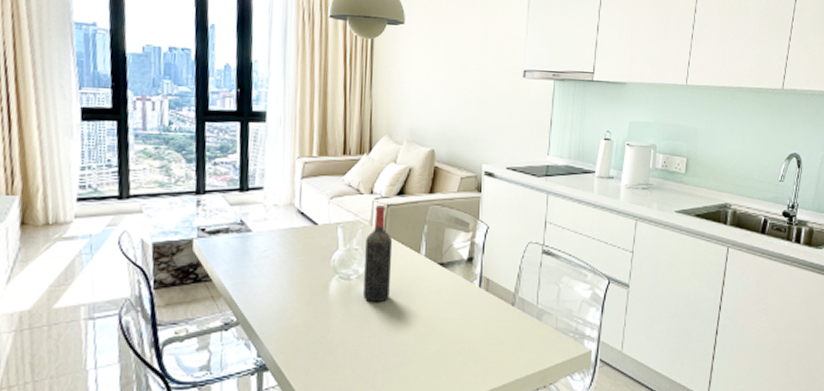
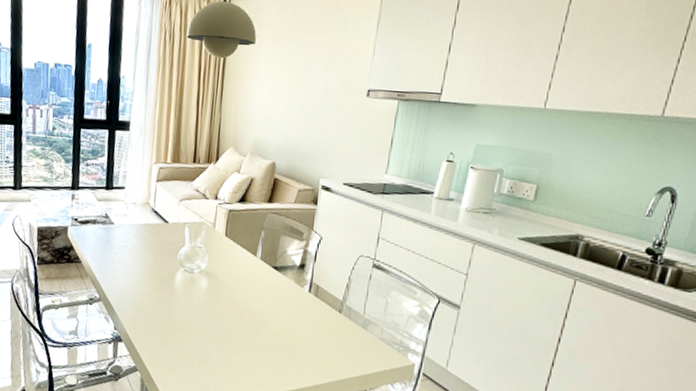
wine bottle: present [363,204,393,301] -> none [204,209,233,295]

